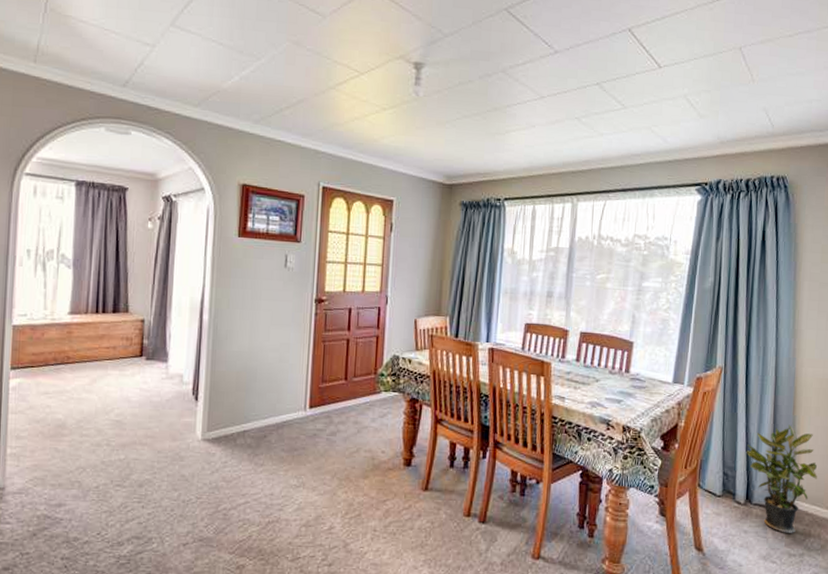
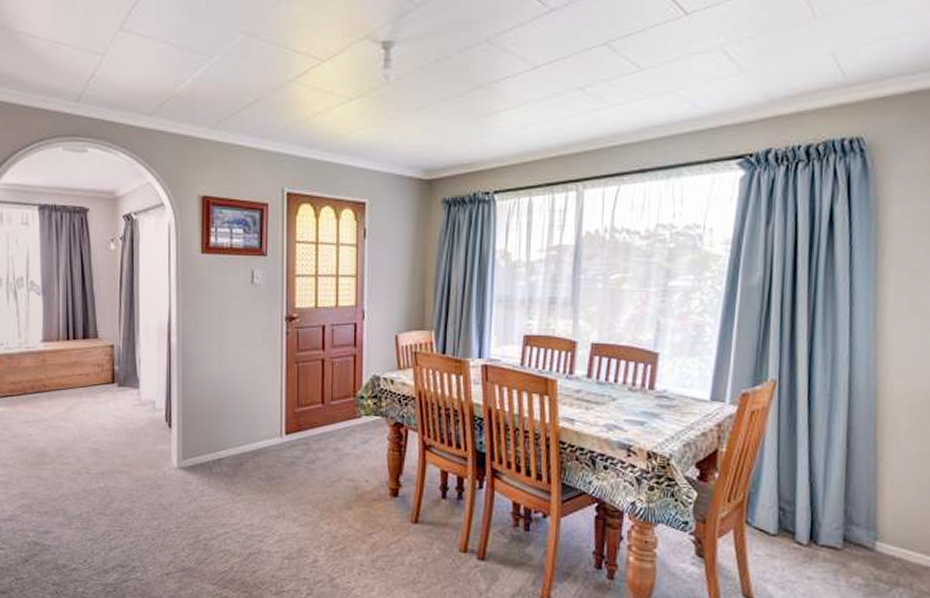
potted plant: present [746,424,817,533] -> none [809,449,908,581]

